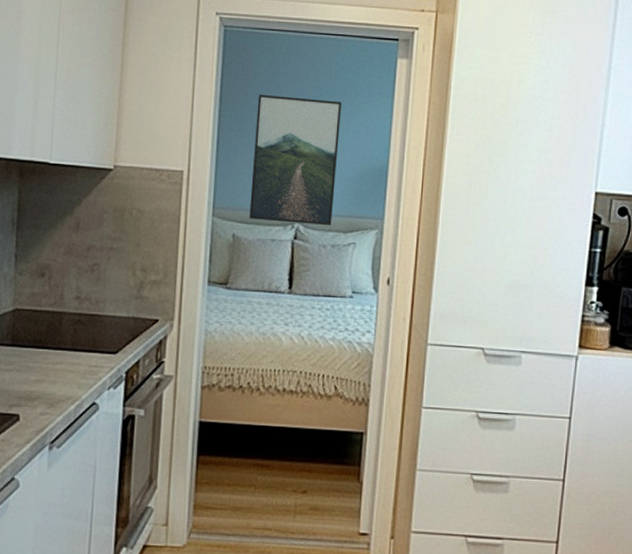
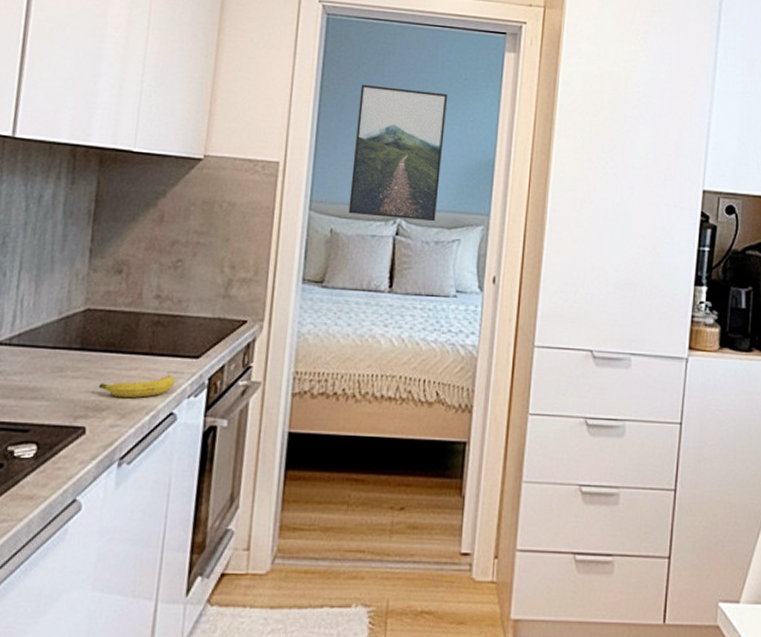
fruit: none [29,369,96,389] -> present [98,375,175,398]

